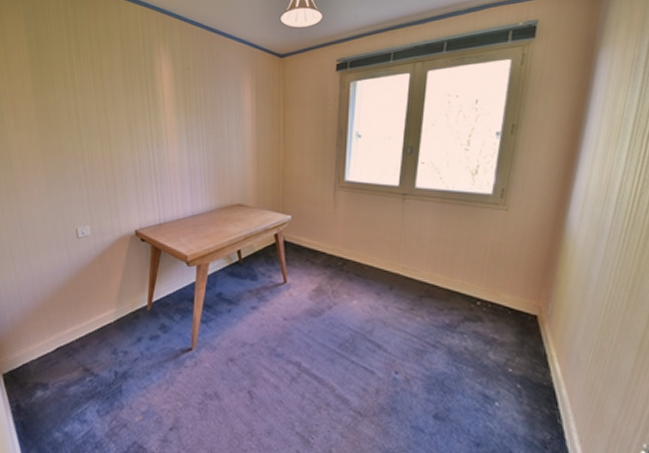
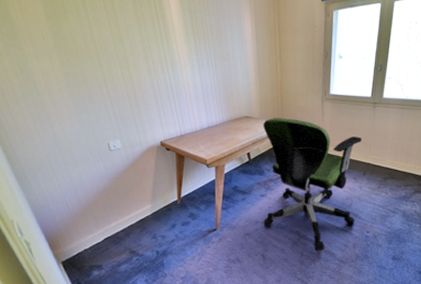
office chair: none [252,208,388,395] -> present [263,118,363,251]

